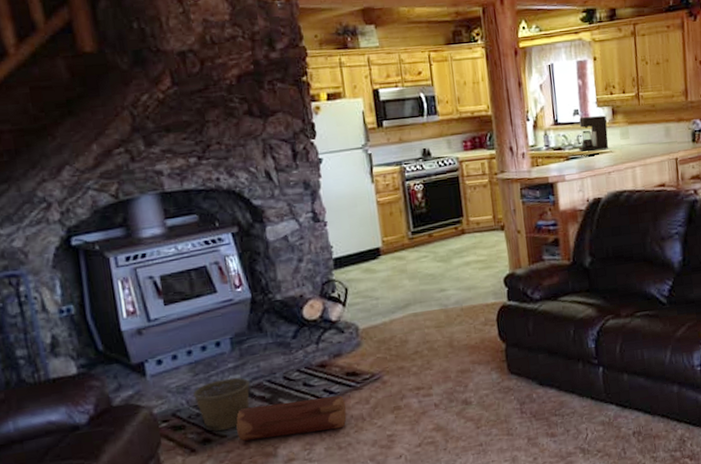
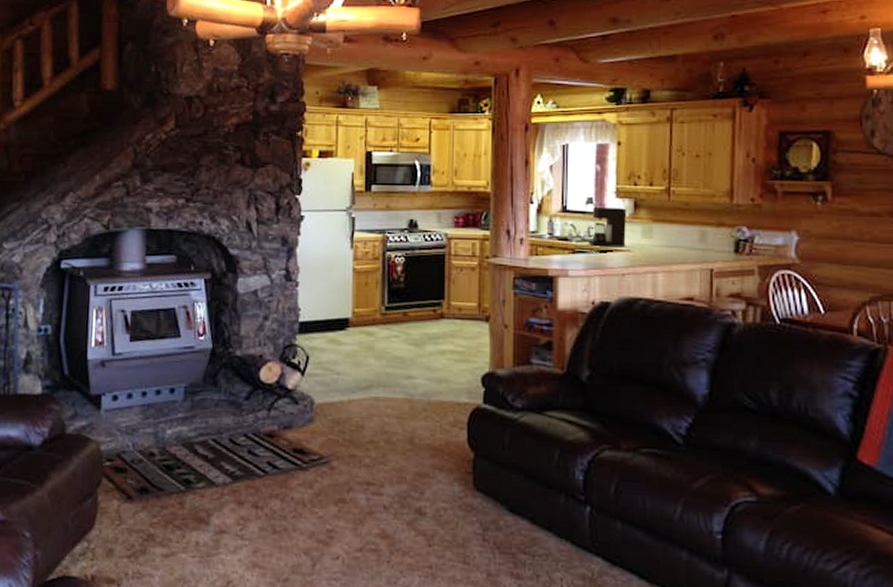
basket: present [193,377,250,431] -> none [140,428,196,484]
decorative log: present [236,395,347,442] -> none [174,464,287,510]

